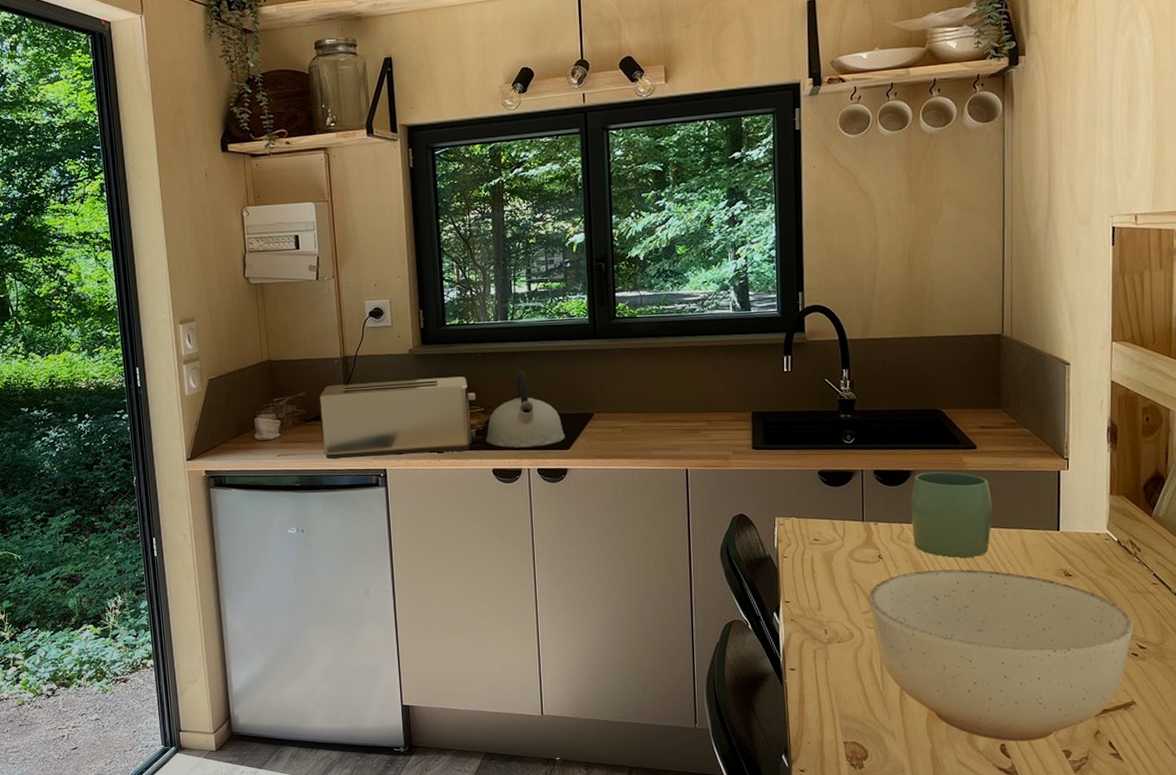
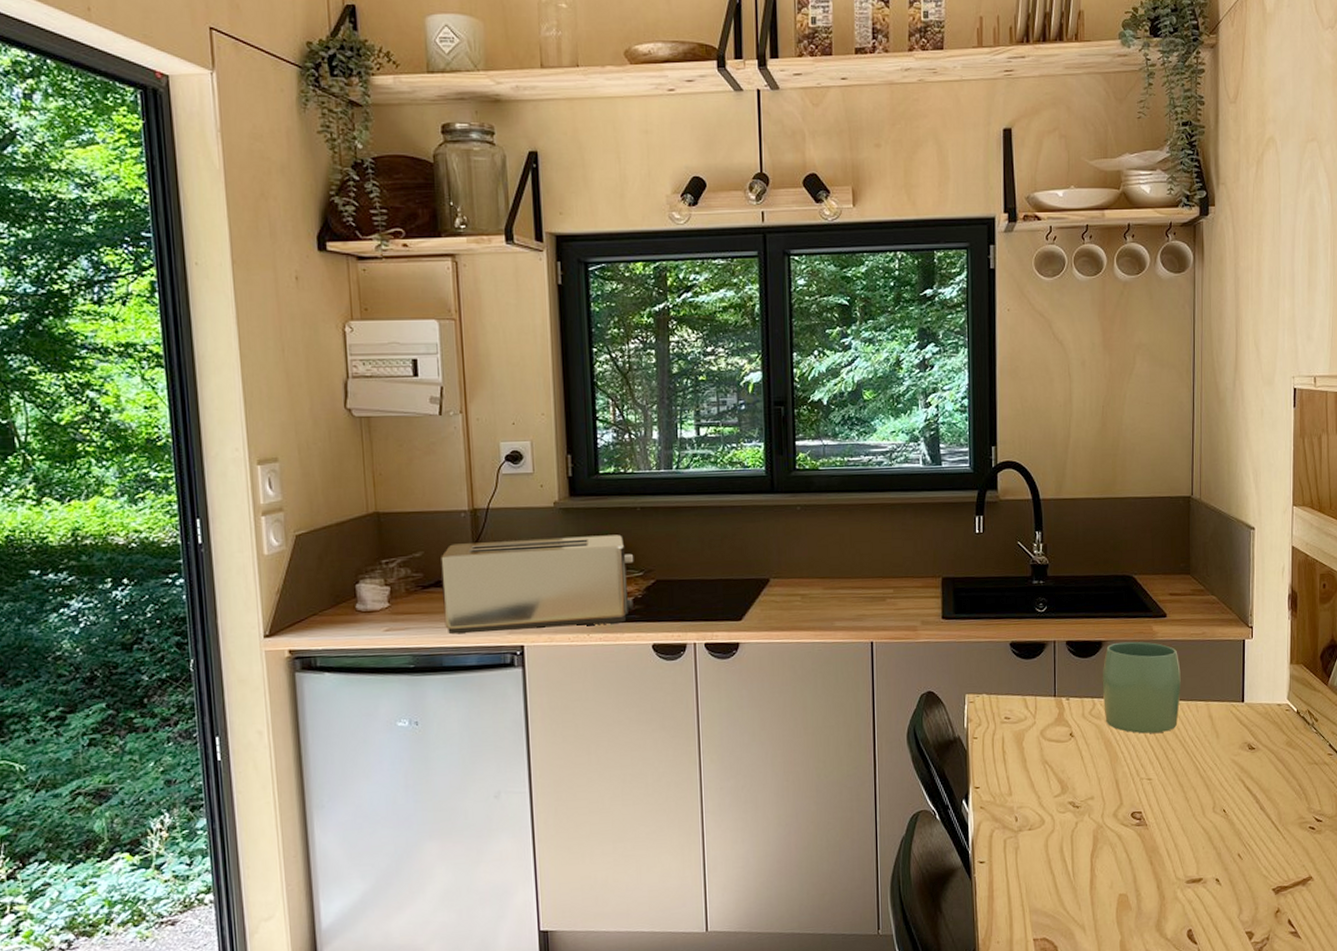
kettle: present [486,370,565,448] -> none [645,528,737,620]
bowl: present [869,569,1135,742] -> none [1060,745,1312,927]

